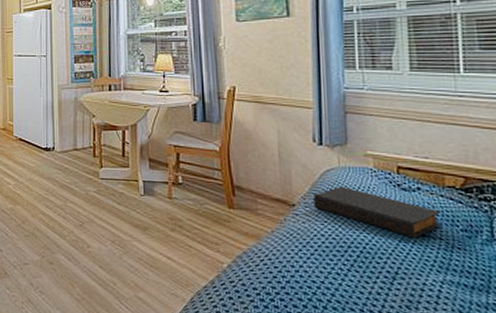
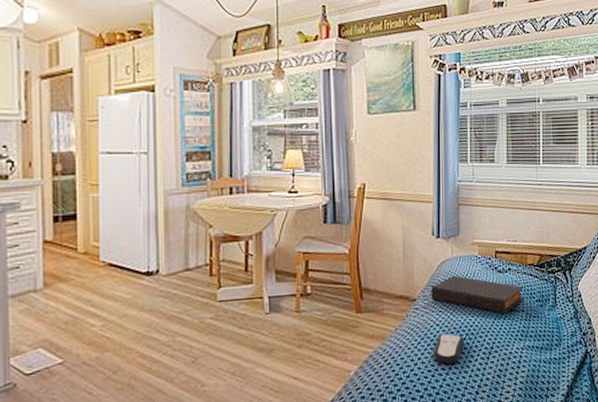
remote control: none [318,245,358,281] -> present [433,333,464,365]

